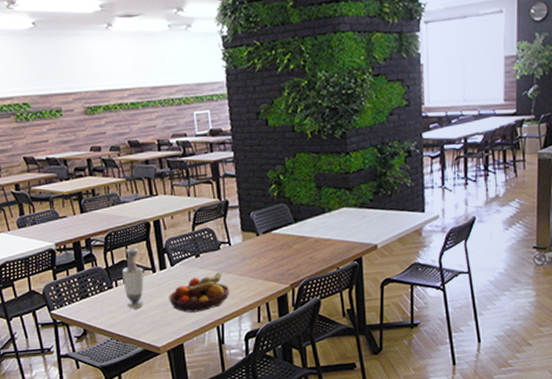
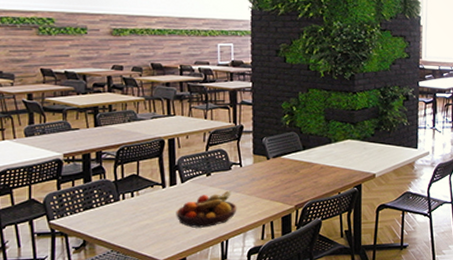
vase: present [122,248,144,308] -> none [131,164,154,221]

